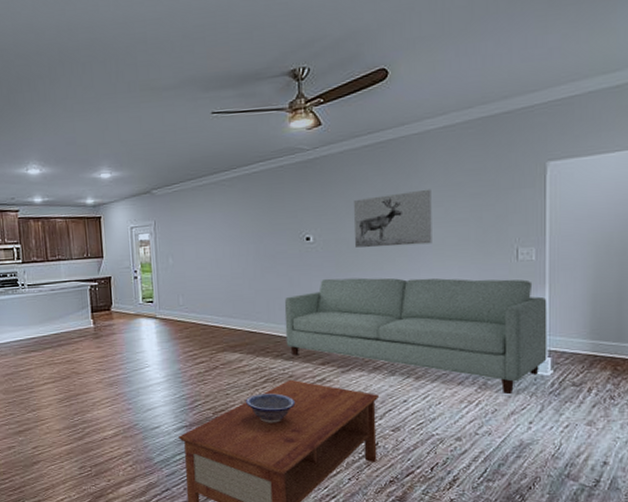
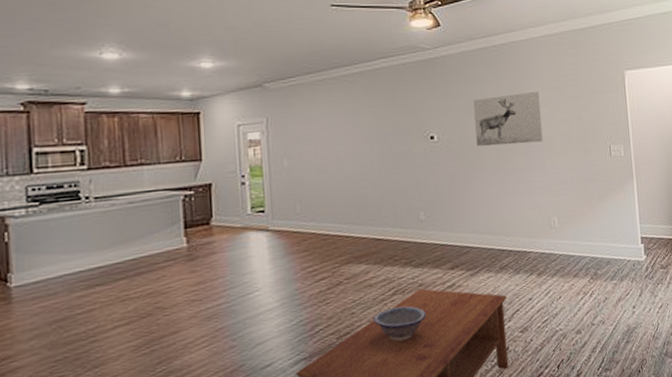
sofa: present [284,277,547,395] -> none [411,173,641,283]

